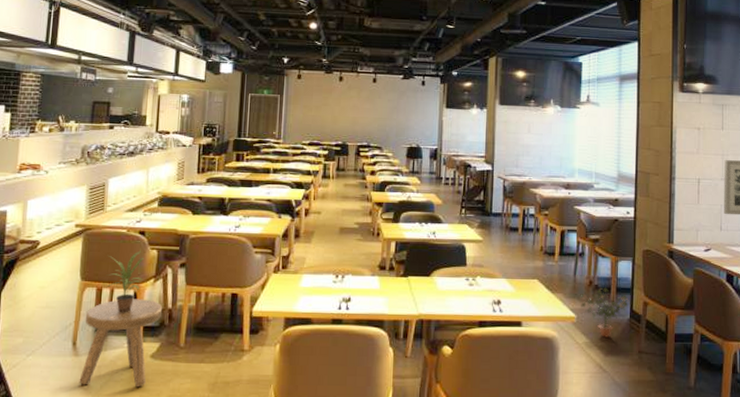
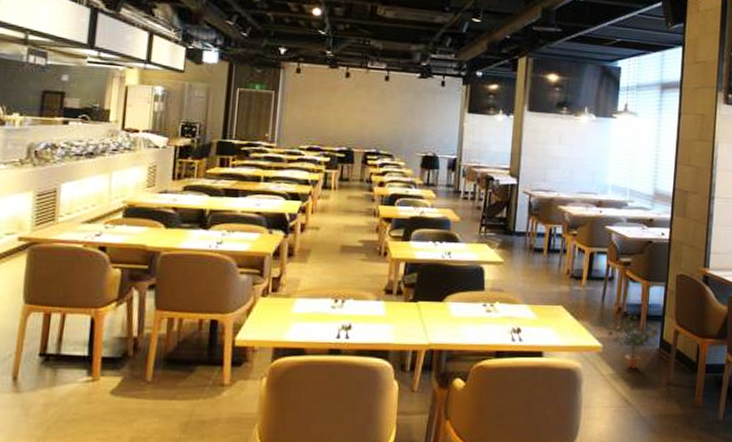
stool: present [79,299,163,388] -> none [20,325,127,429]
potted plant: present [106,251,144,313] -> none [56,269,104,343]

